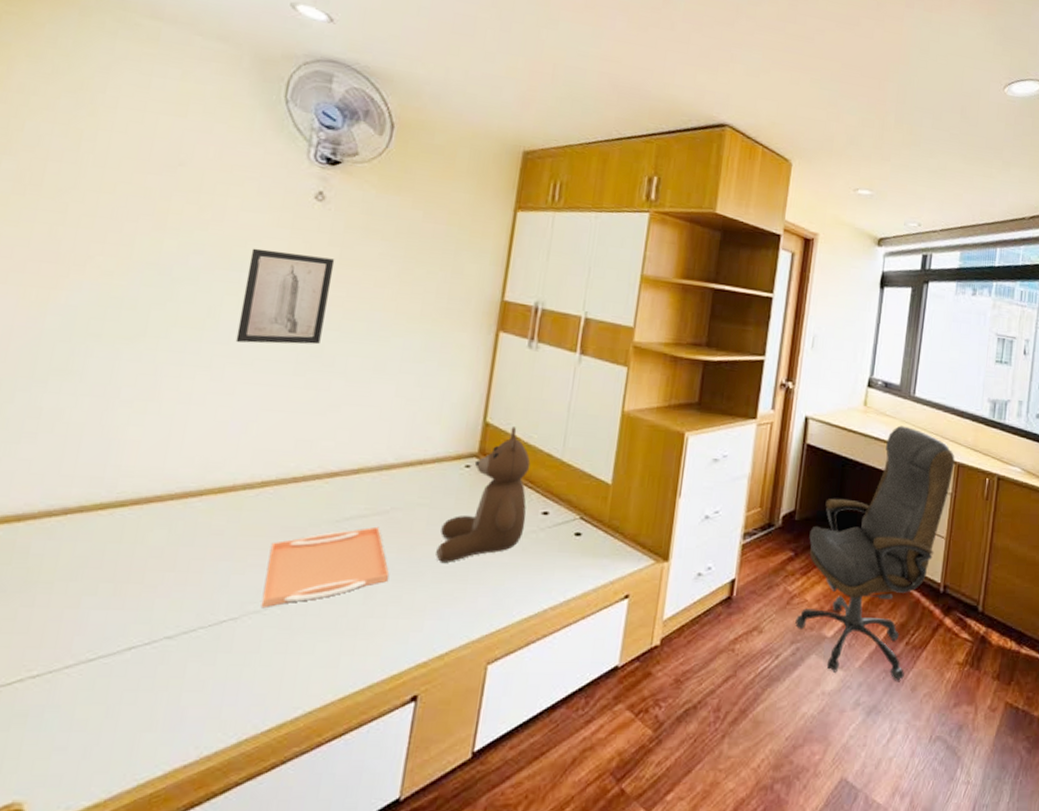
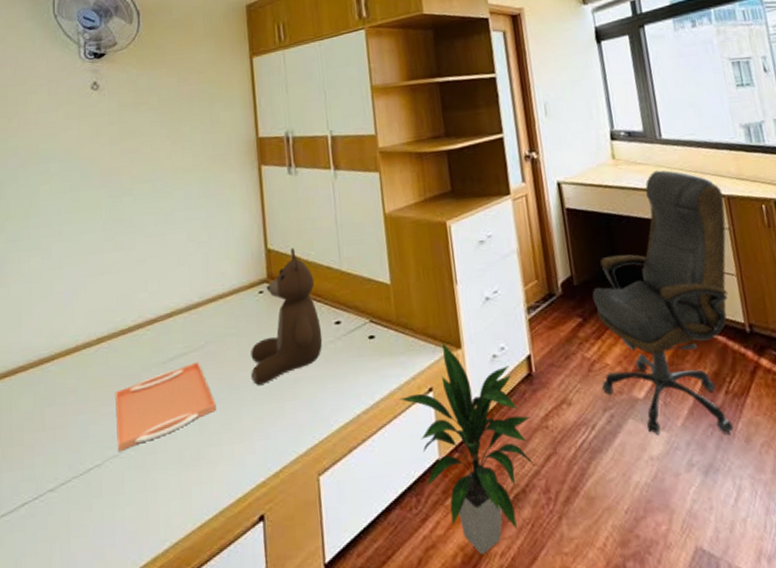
wall art: present [235,248,335,345] -> none [52,135,119,224]
indoor plant: none [592,551,720,762] -> present [400,342,534,555]

